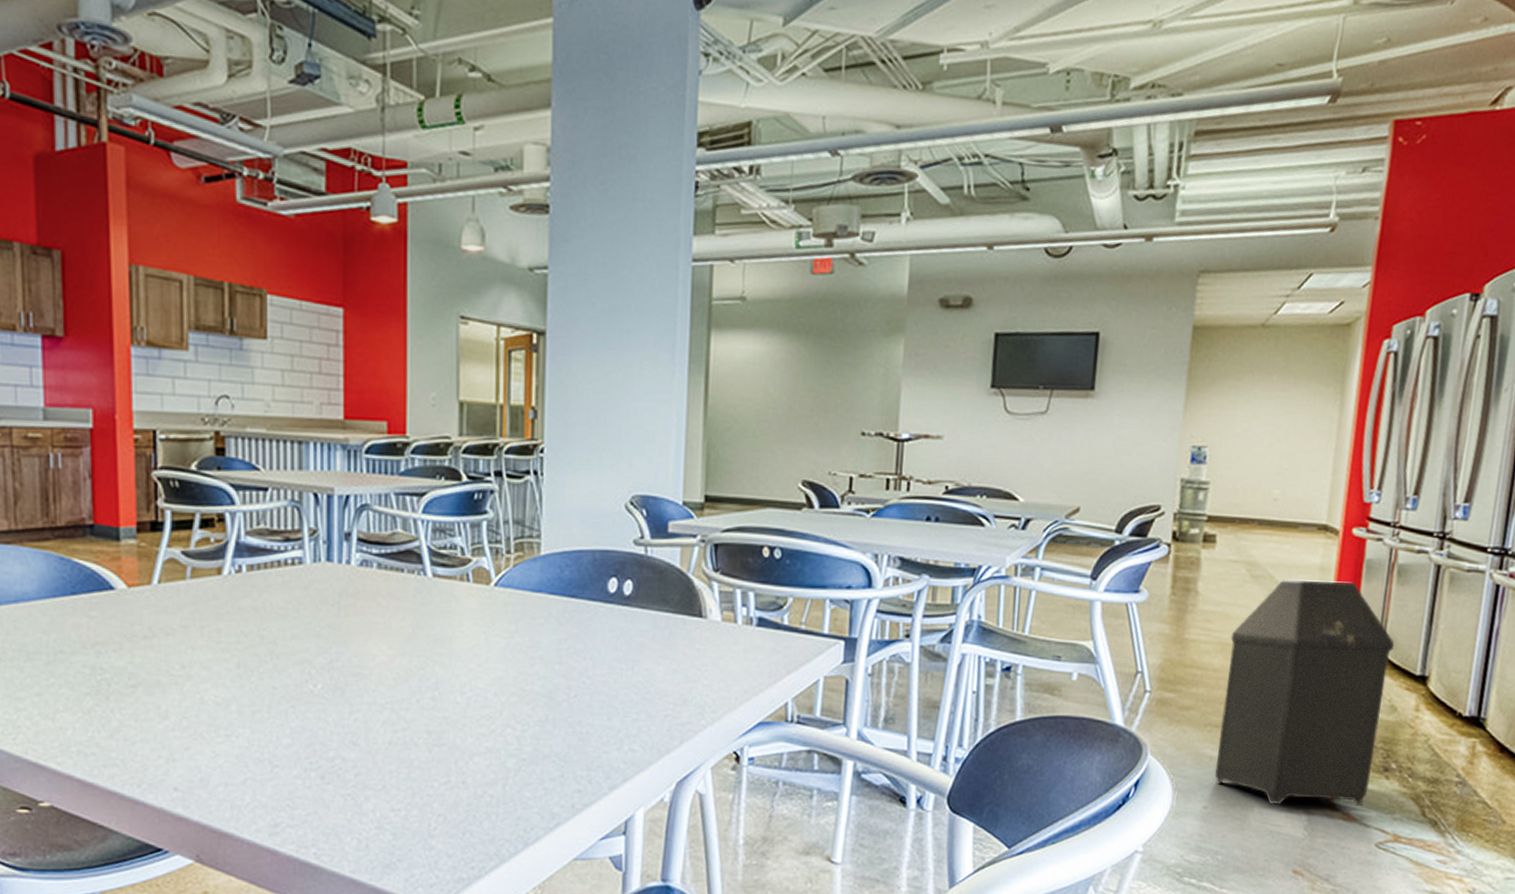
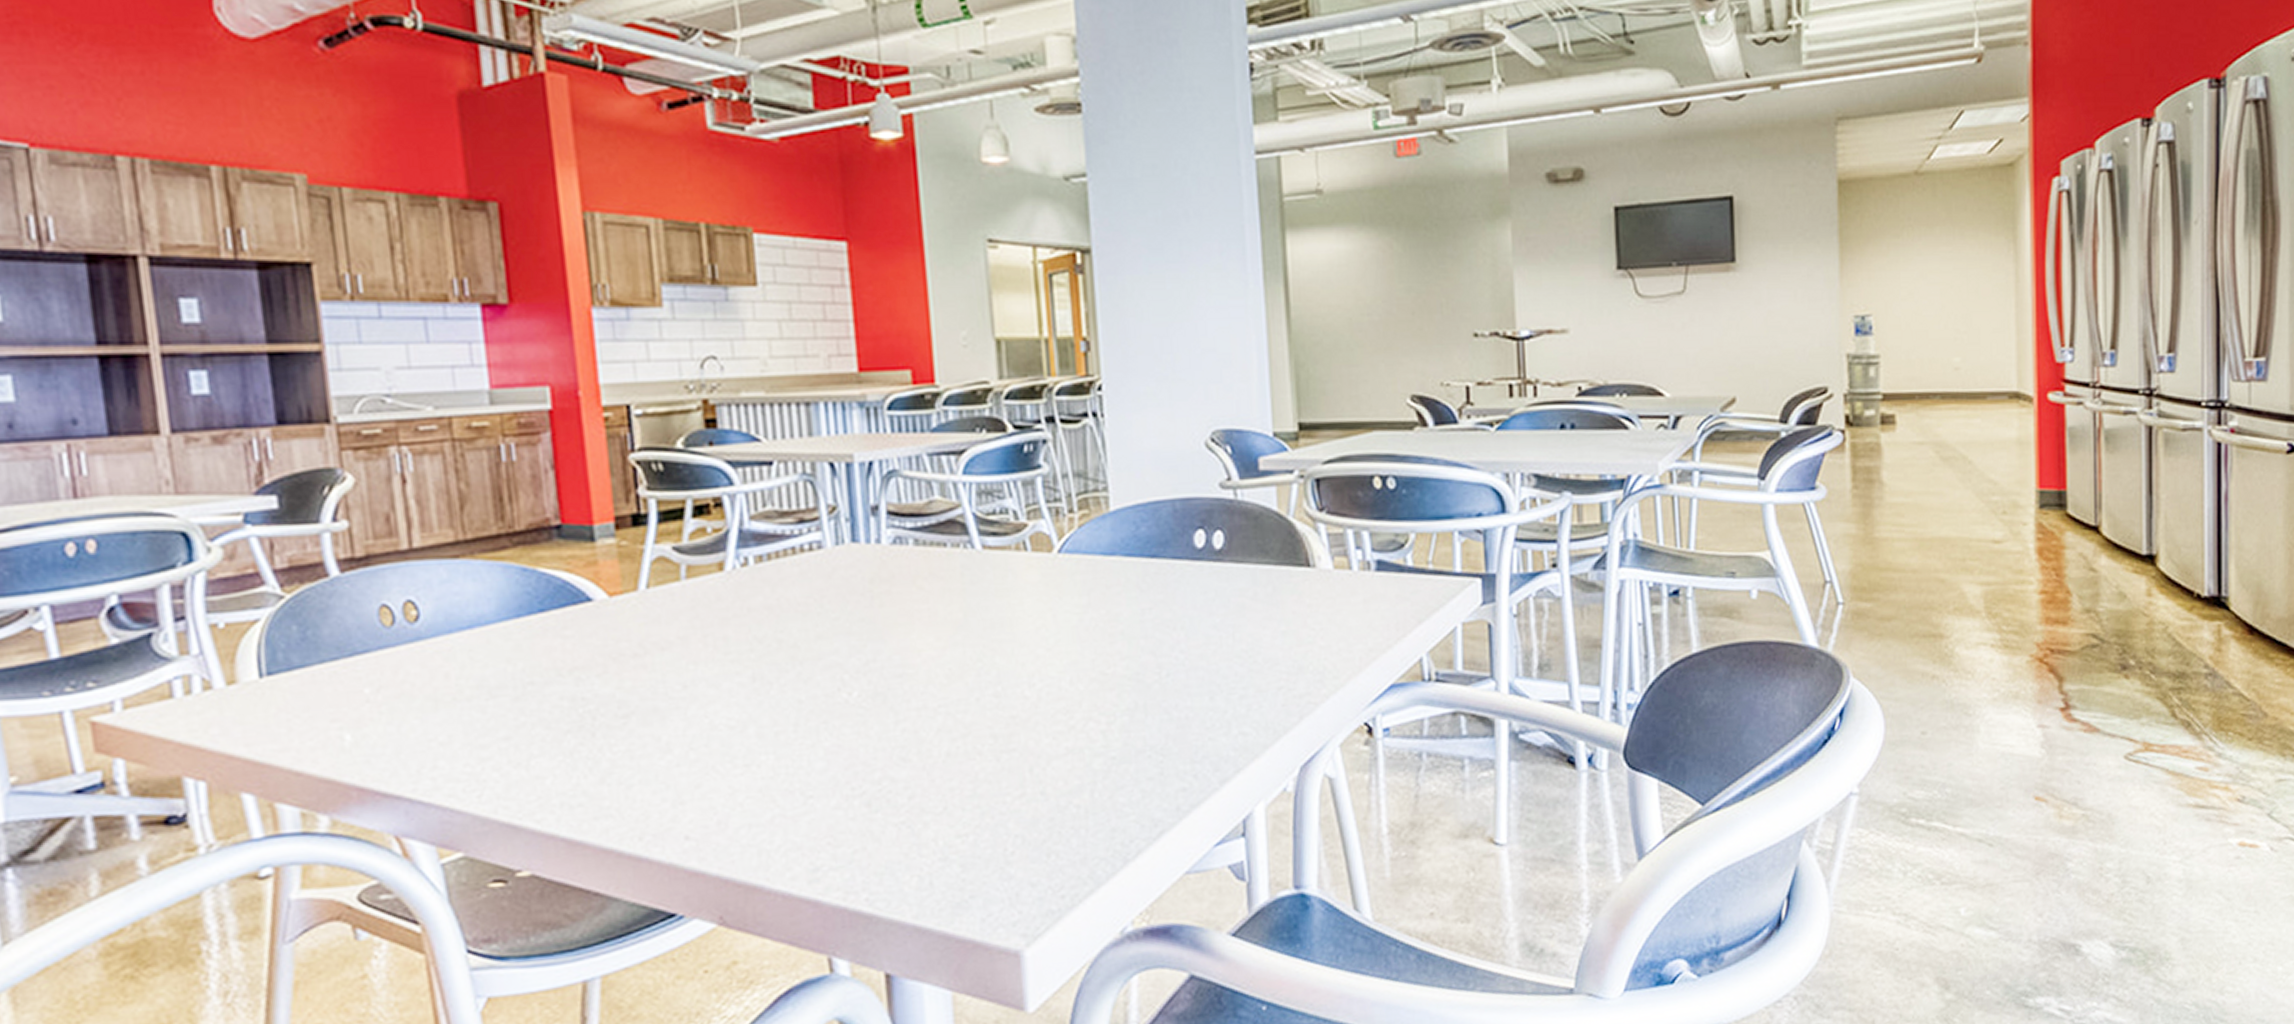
trash can: present [1214,579,1395,806] -> none [1927,454,2114,722]

